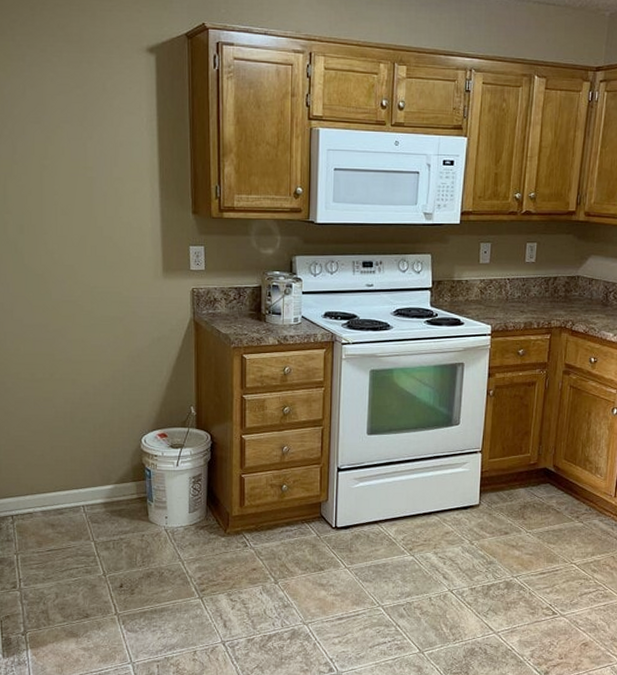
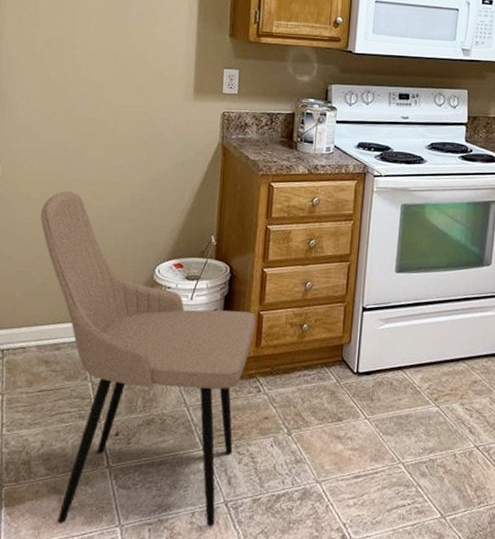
dining chair: none [32,371,239,663] -> present [40,191,256,527]

